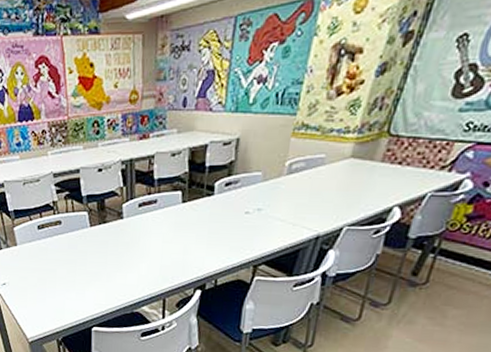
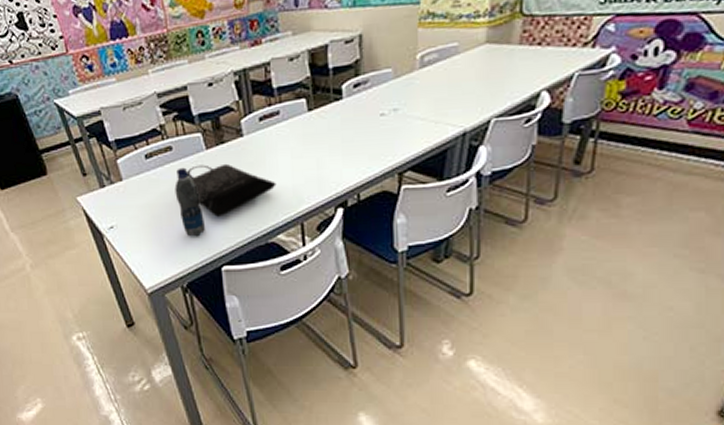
bottle: none [60,240,82,300] -> present [174,167,205,237]
tote bag: none [71,239,147,286] -> present [187,163,277,217]

